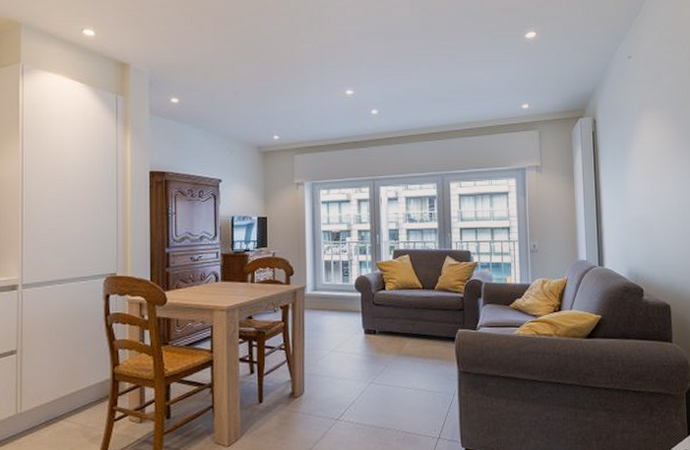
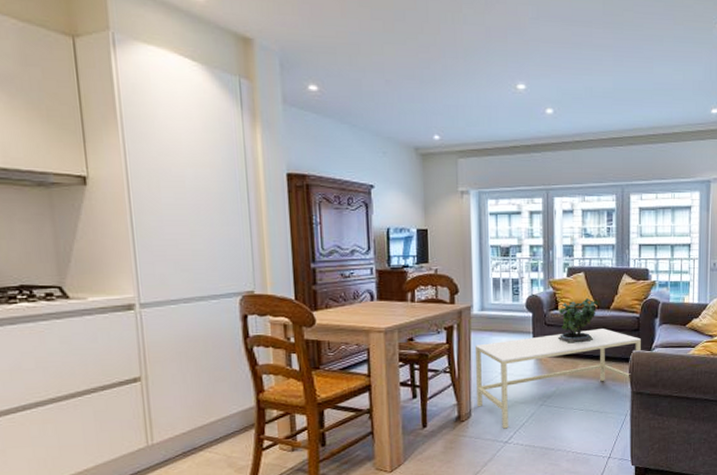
coffee table: none [309,308,466,406] -> present [476,329,641,429]
potted plant: none [385,279,424,323] -> present [557,298,599,344]

